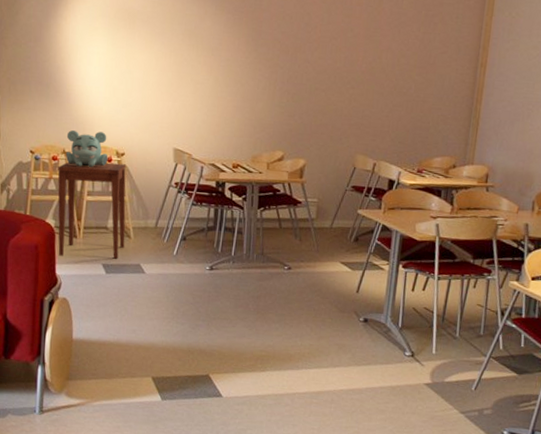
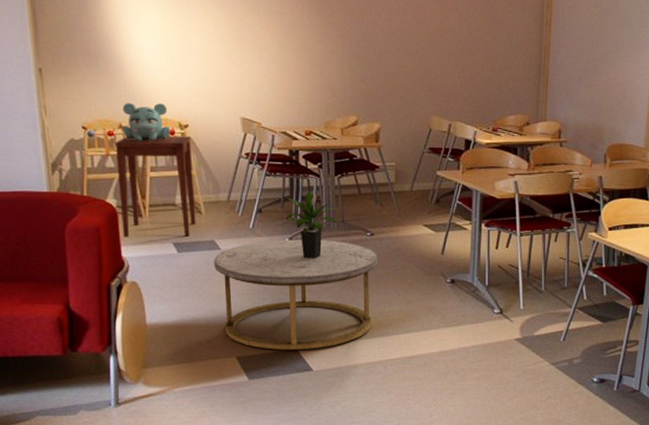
coffee table: none [138,268,294,376] -> present [214,239,378,350]
potted plant: none [206,223,260,289] -> present [284,191,340,259]

